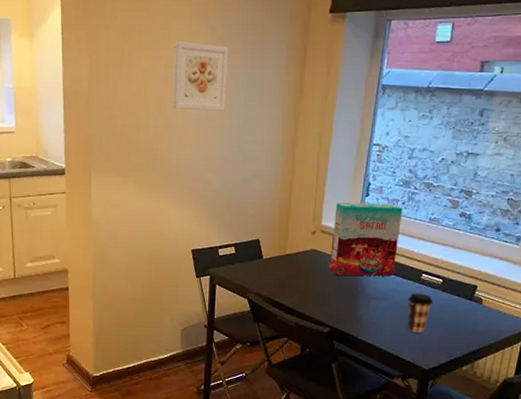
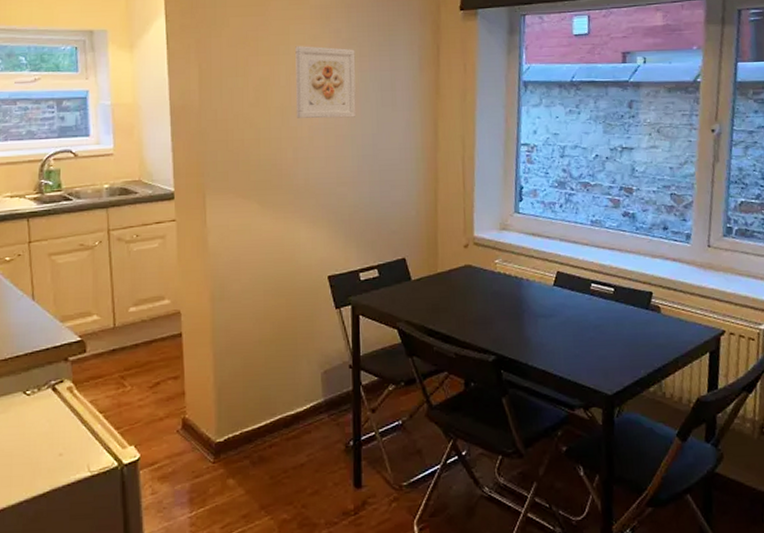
cereal box: present [329,202,403,276] -> none [487,207,562,292]
coffee cup: present [408,293,434,333] -> none [579,305,608,353]

